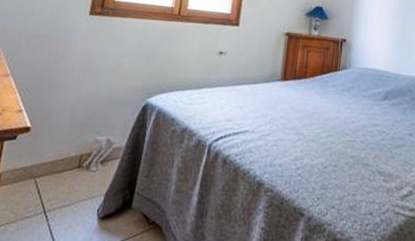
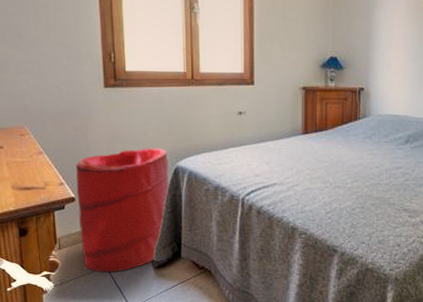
laundry hamper: none [21,80,139,221] -> present [76,147,169,273]

